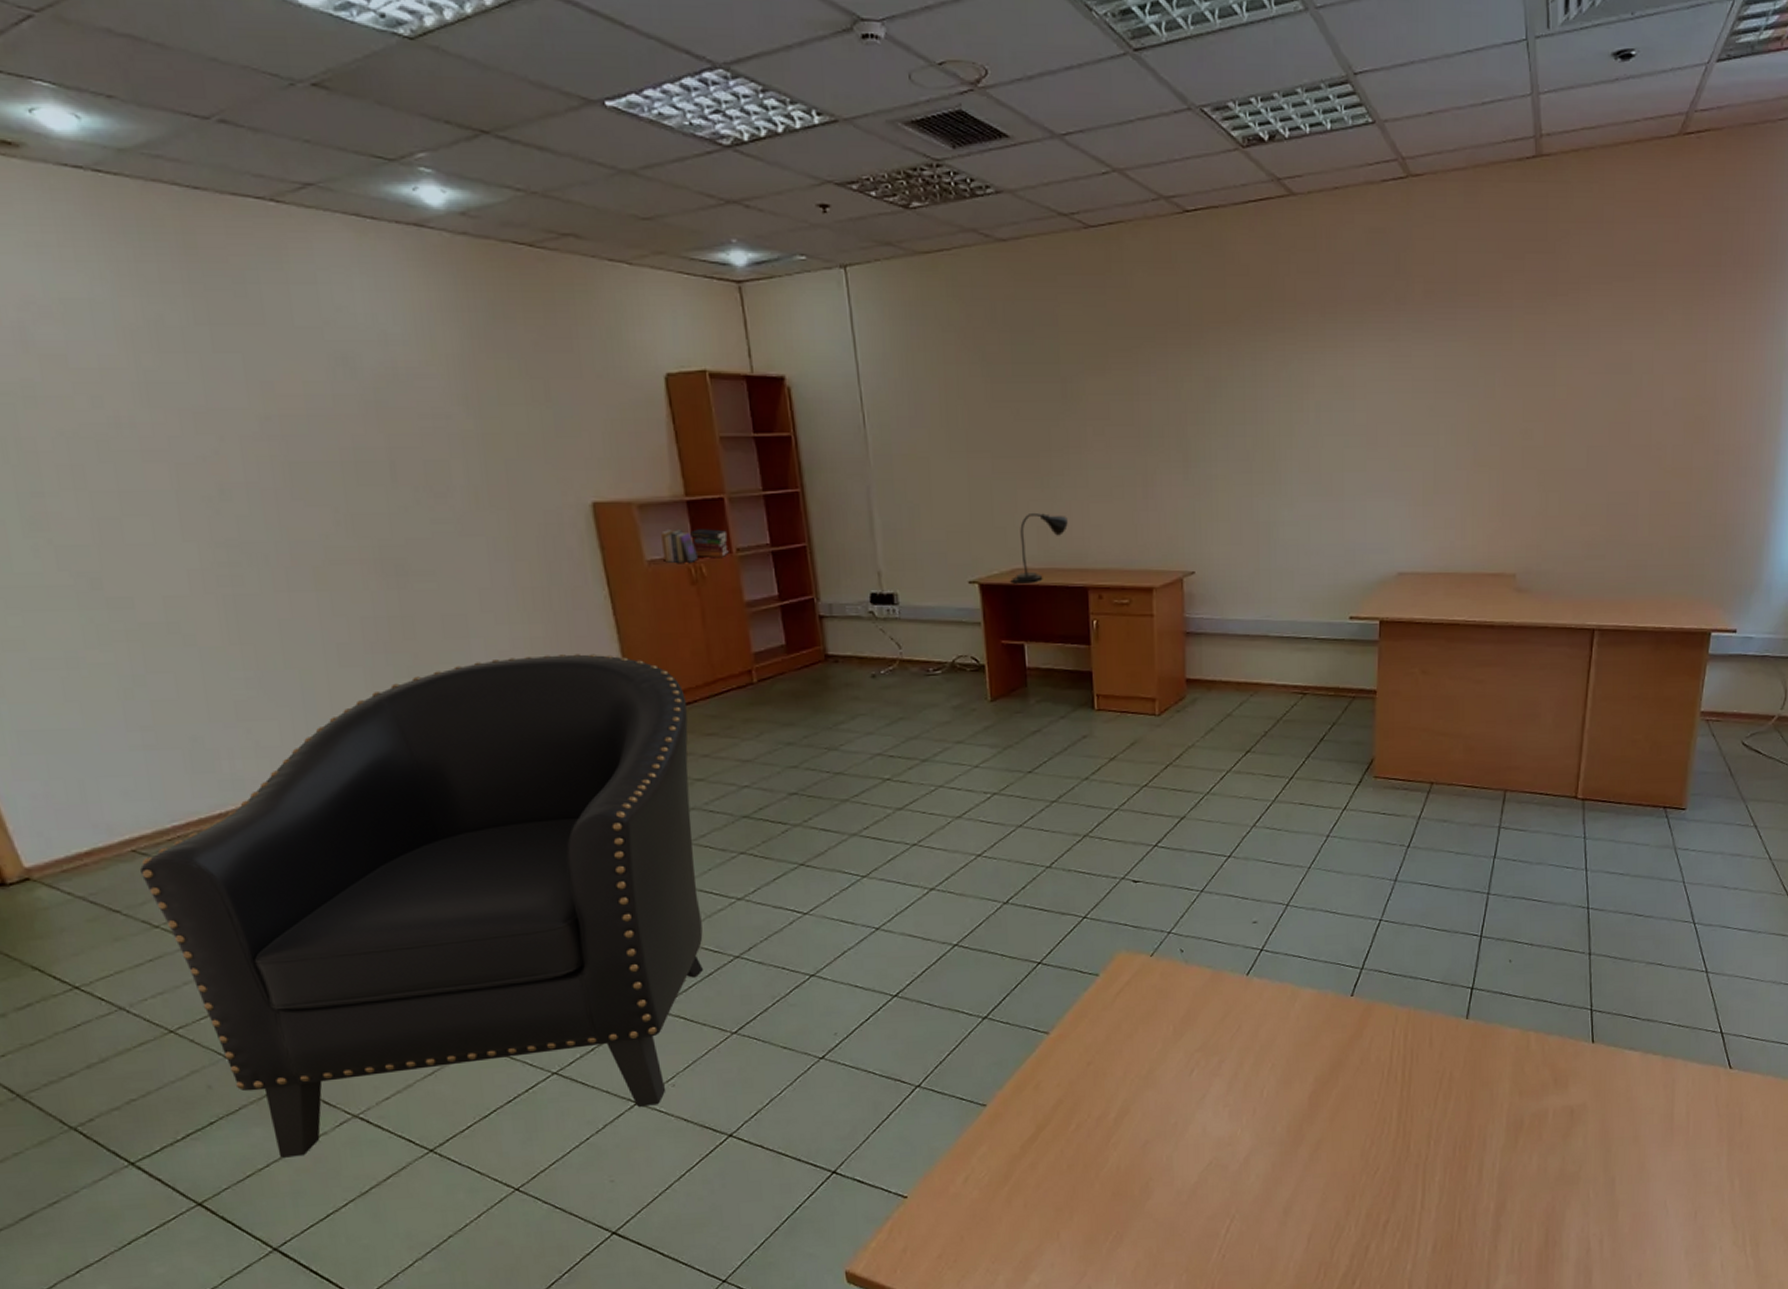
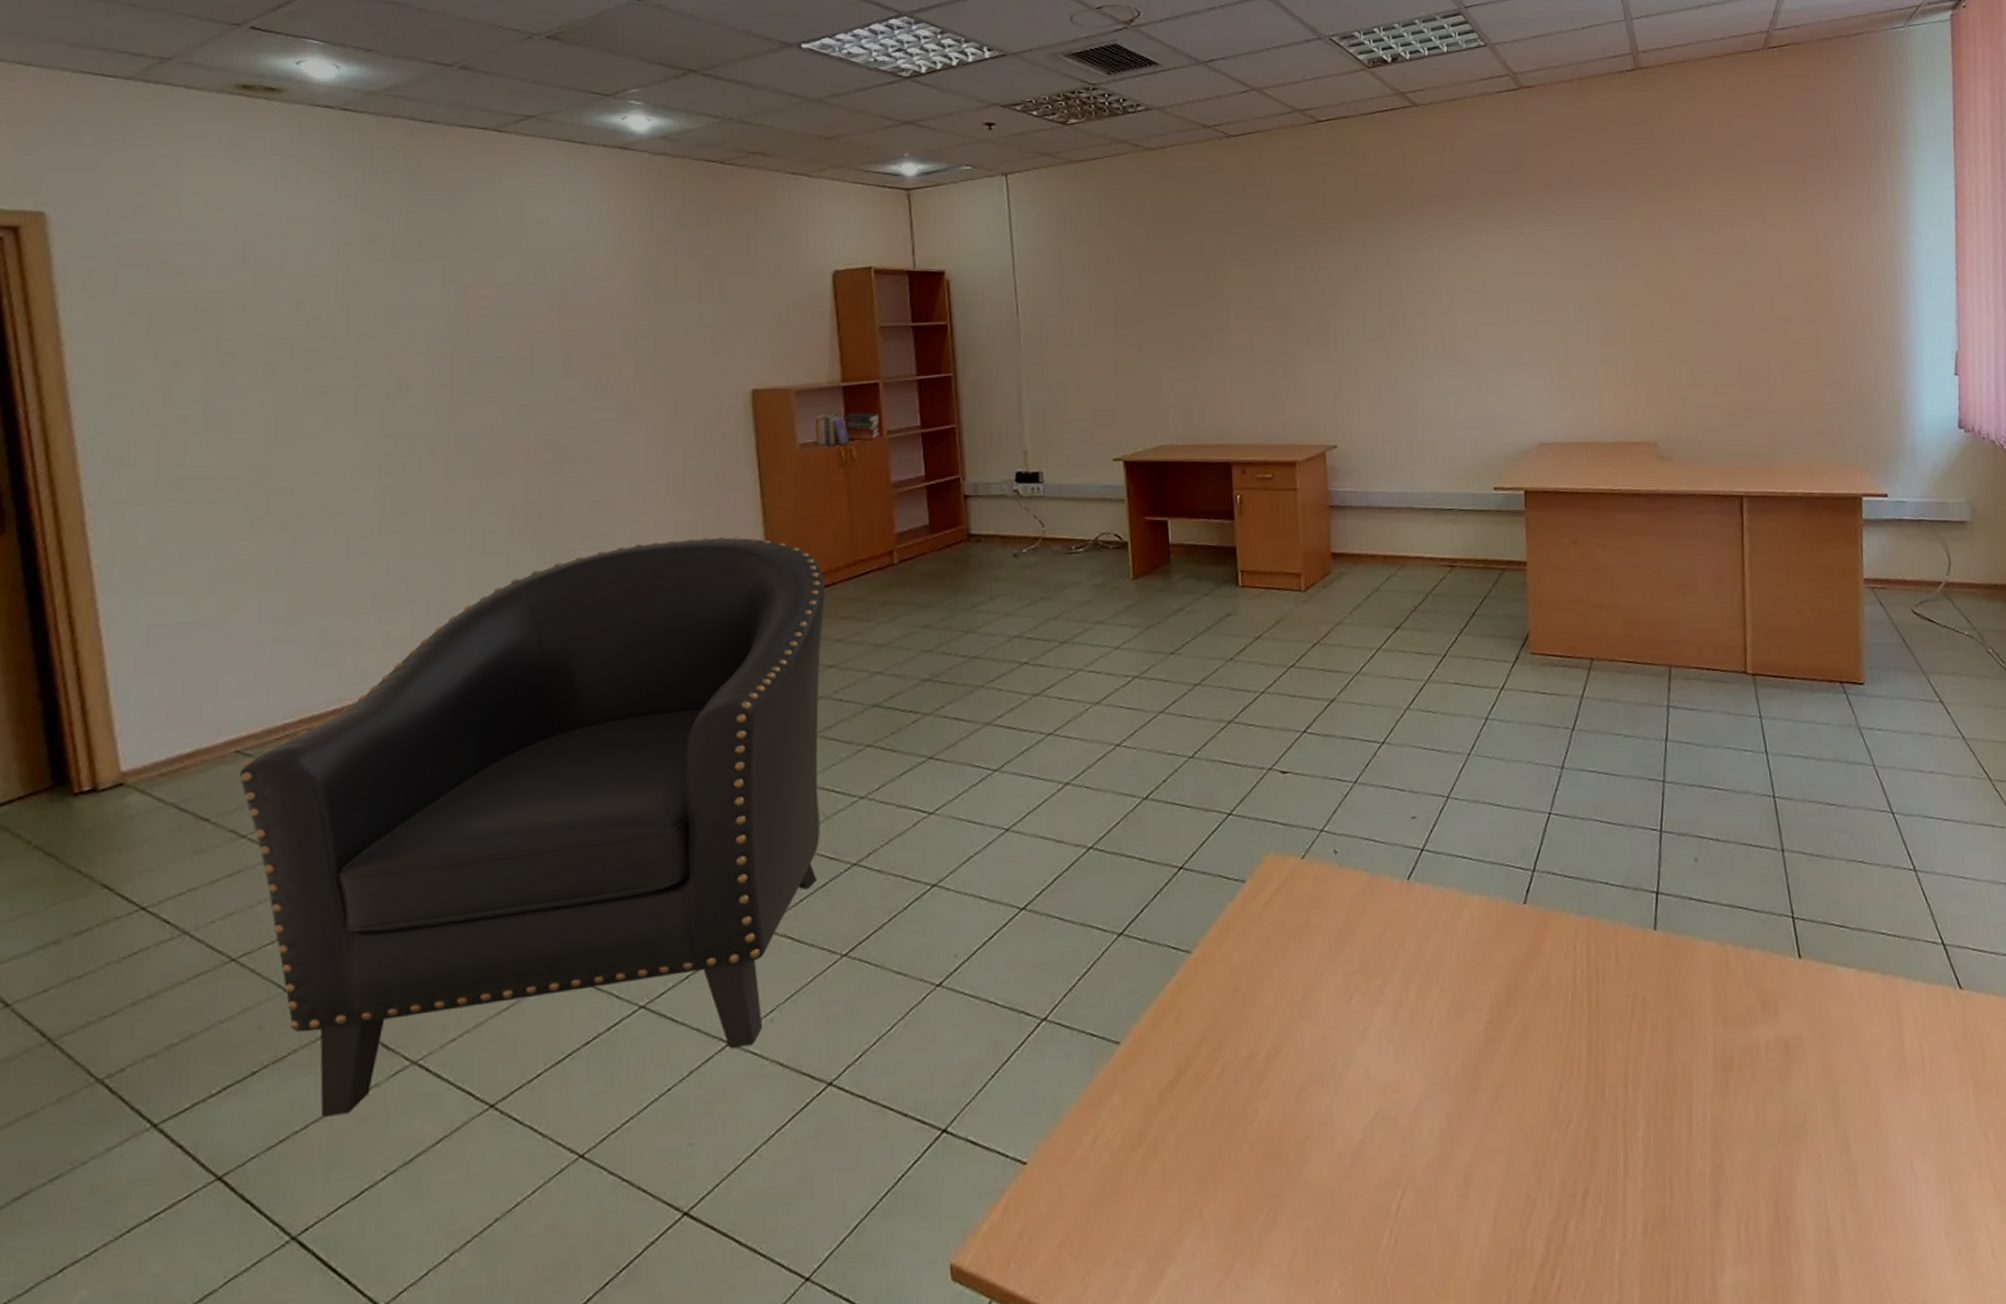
desk lamp: present [1010,512,1068,584] -> none [1155,391,1211,460]

